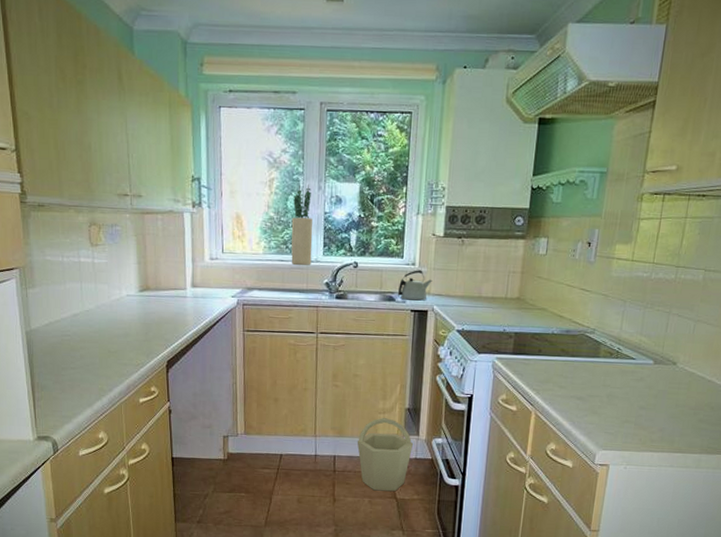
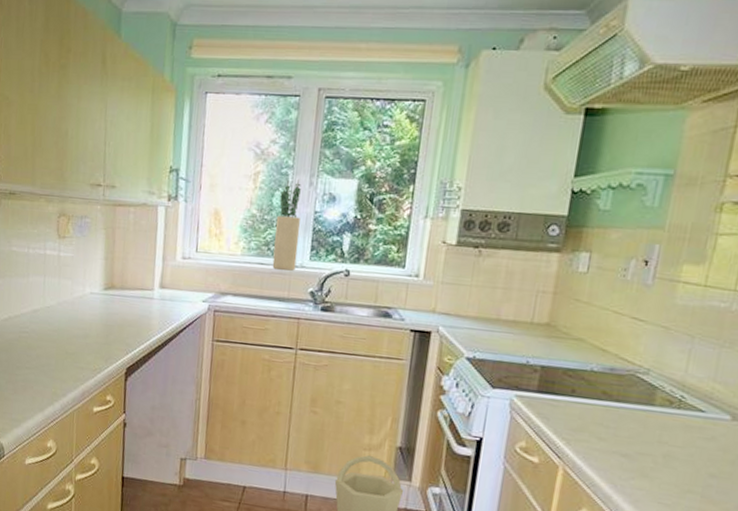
kettle: present [397,270,432,301] -> none [395,282,439,320]

